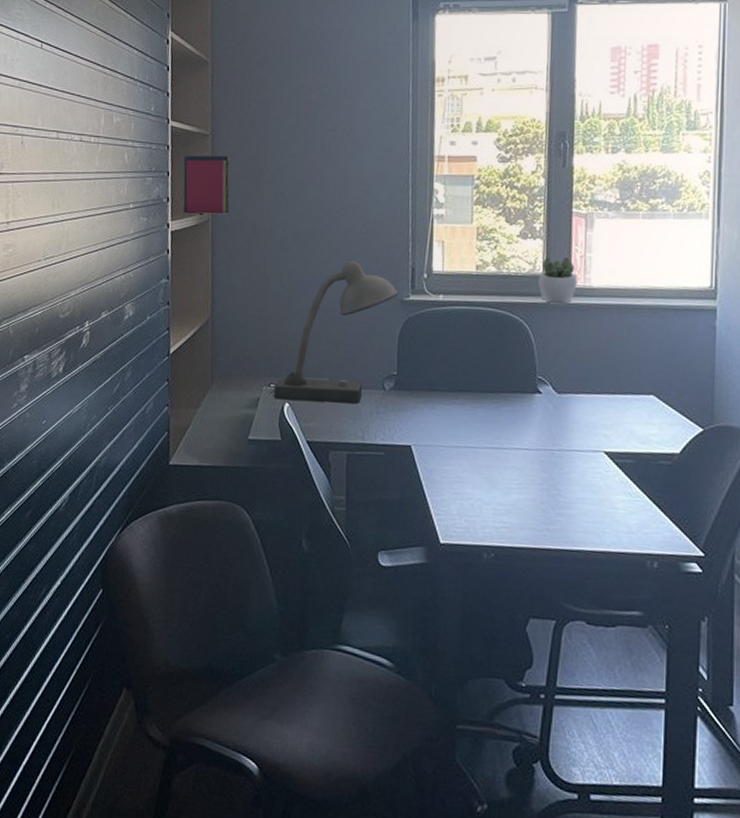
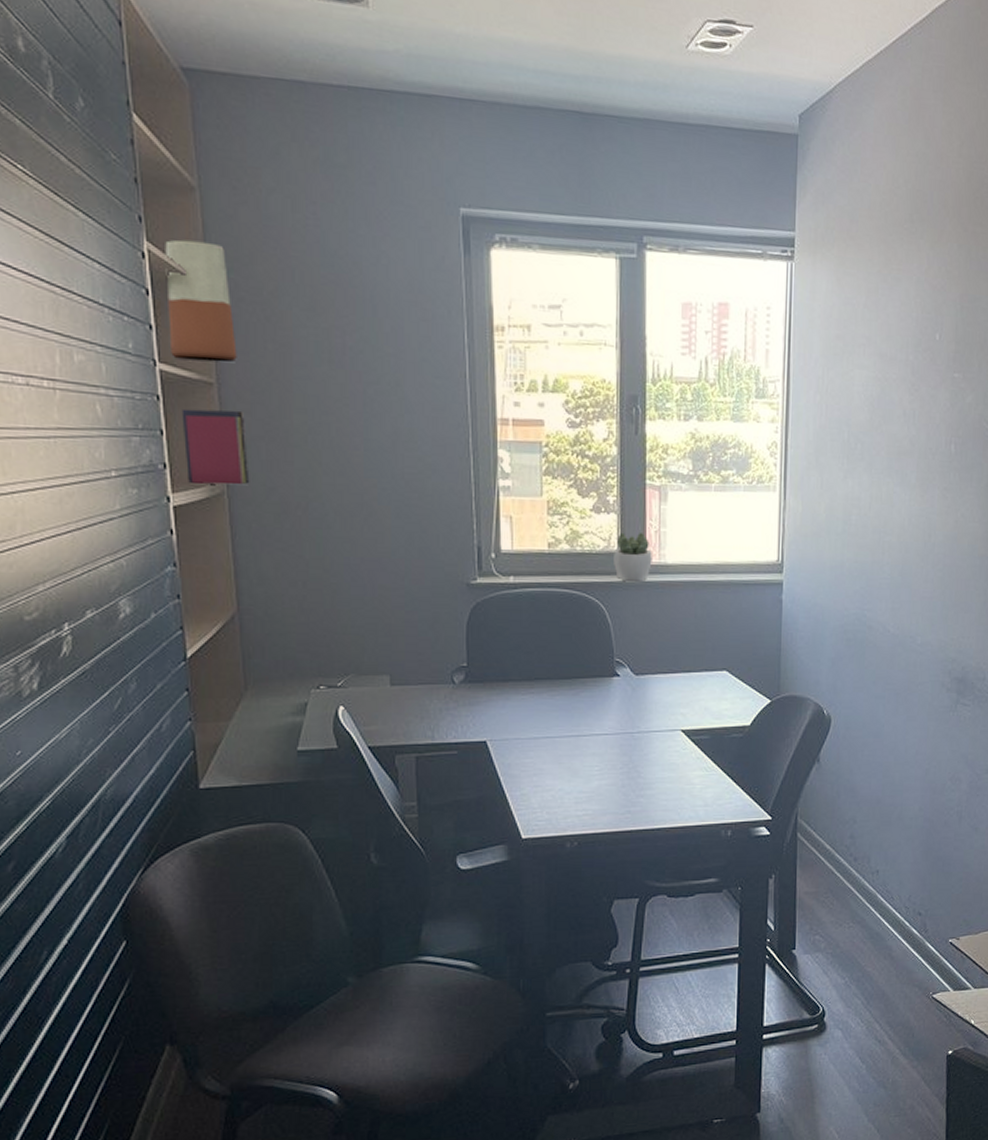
vase: none [180,28,228,119] -> present [165,239,237,363]
desk lamp: present [269,260,399,404] -> none [319,539,464,703]

